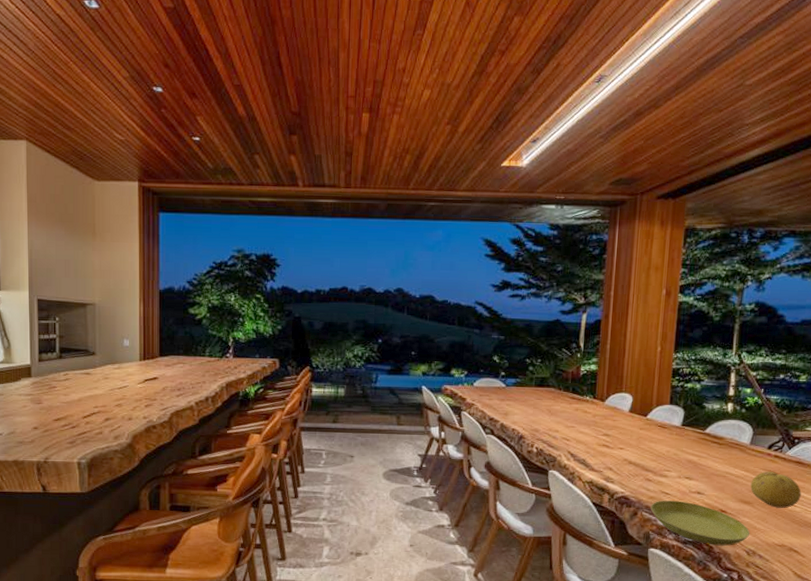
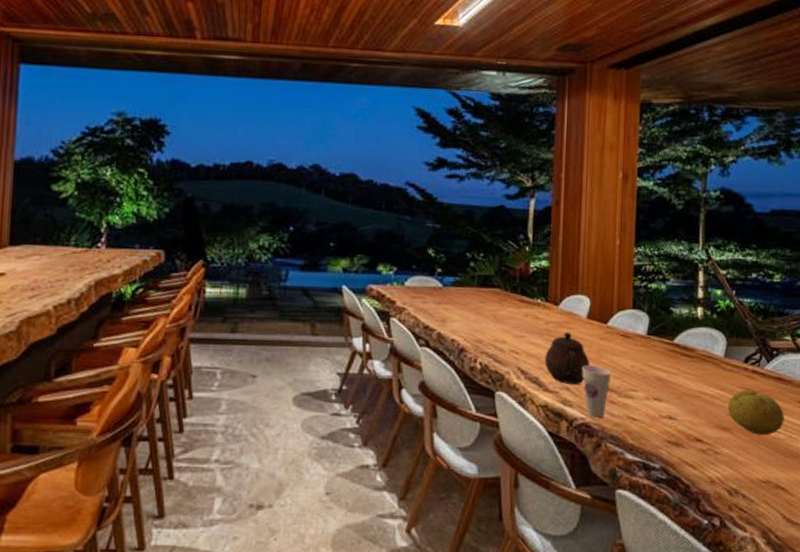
teapot: none [591,423,631,465] -> present [545,332,590,384]
cup: none [623,450,649,492] -> present [582,365,612,417]
saucer: present [650,500,750,546] -> none [616,427,730,484]

